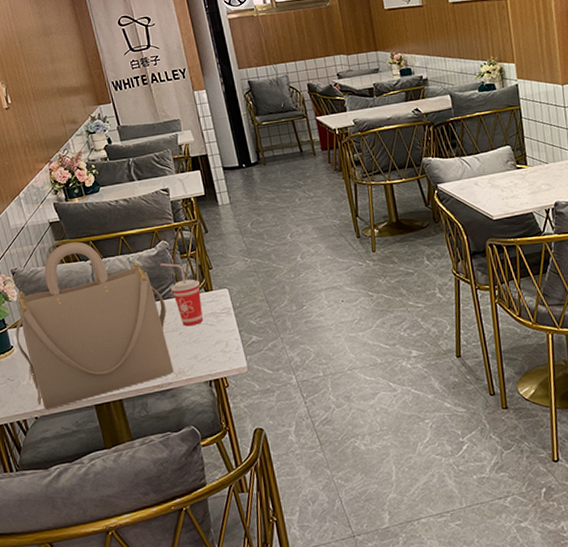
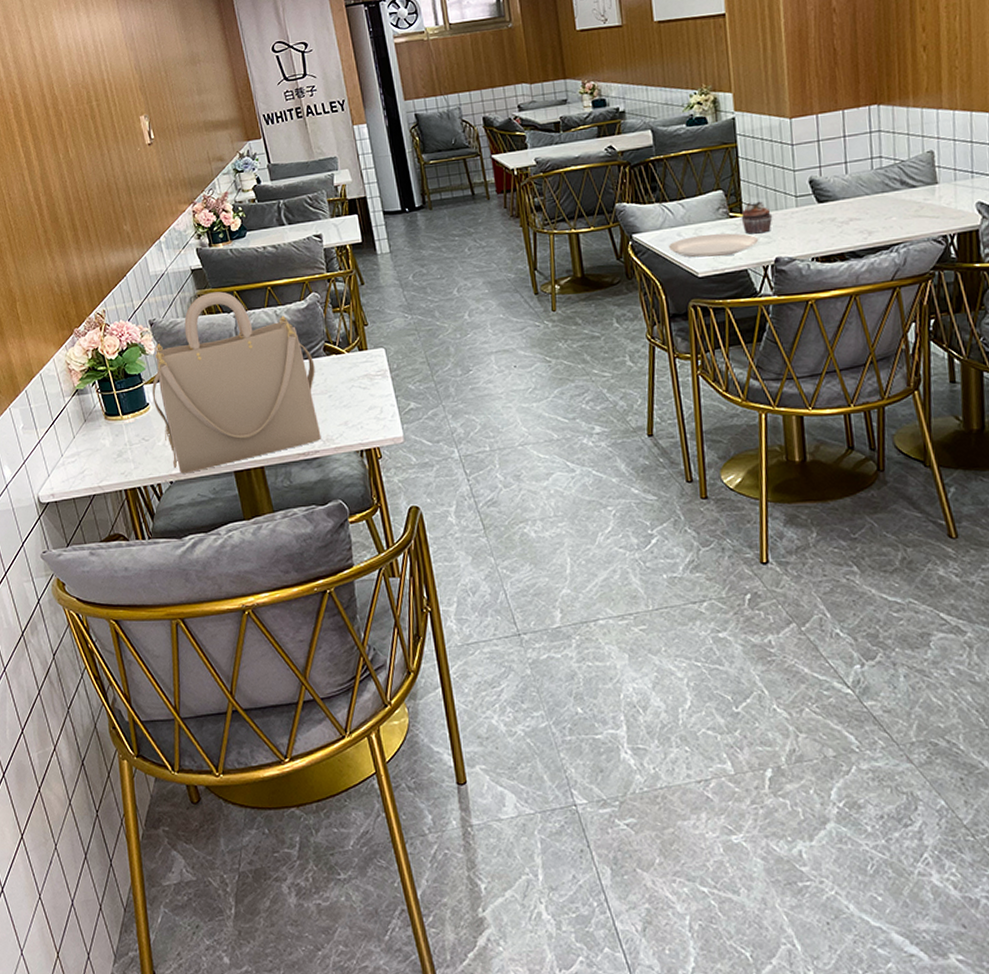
beverage cup: present [160,263,203,326] -> none [310,317,355,388]
plate: none [468,182,541,204] -> present [669,233,759,259]
cupcake: none [526,154,552,183] -> present [741,201,773,234]

